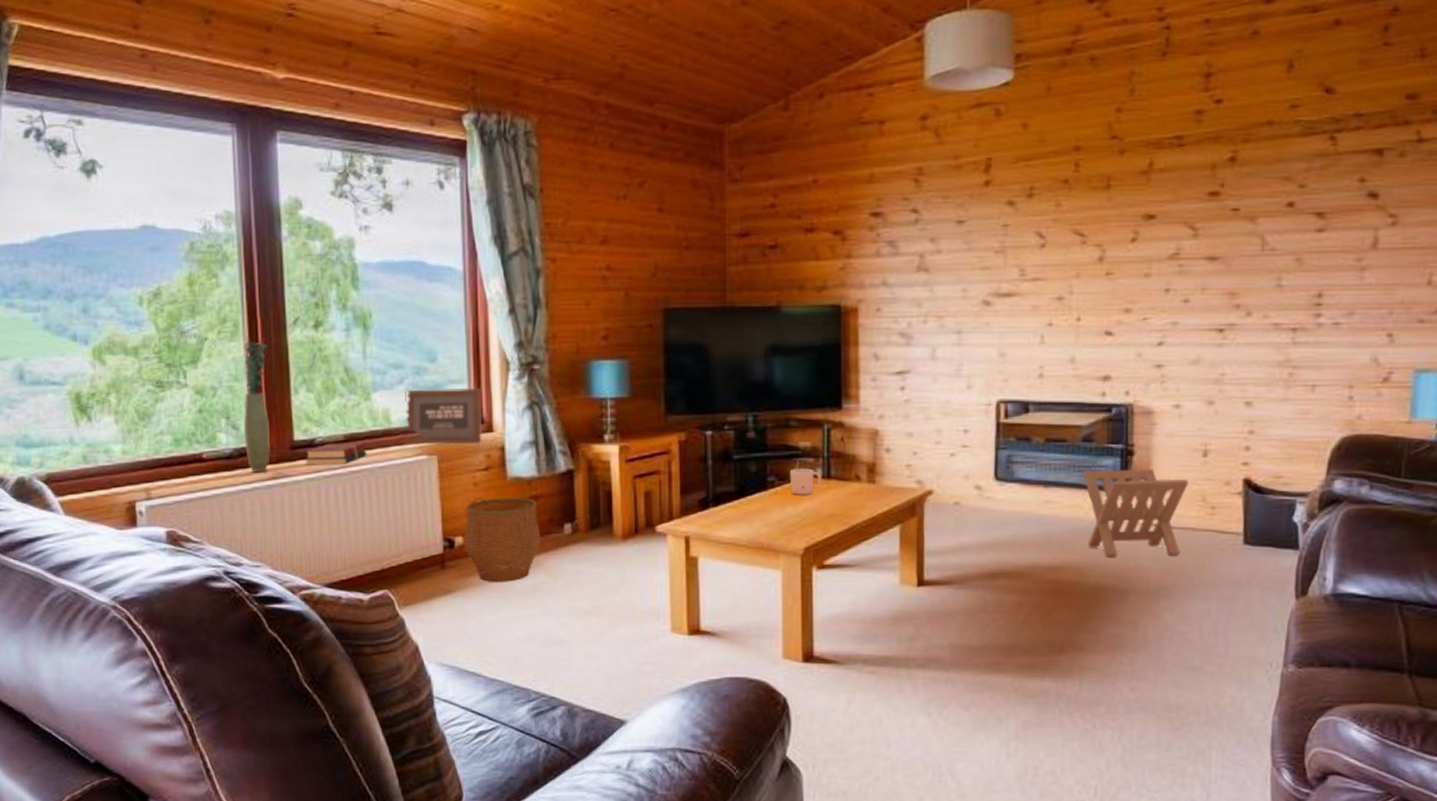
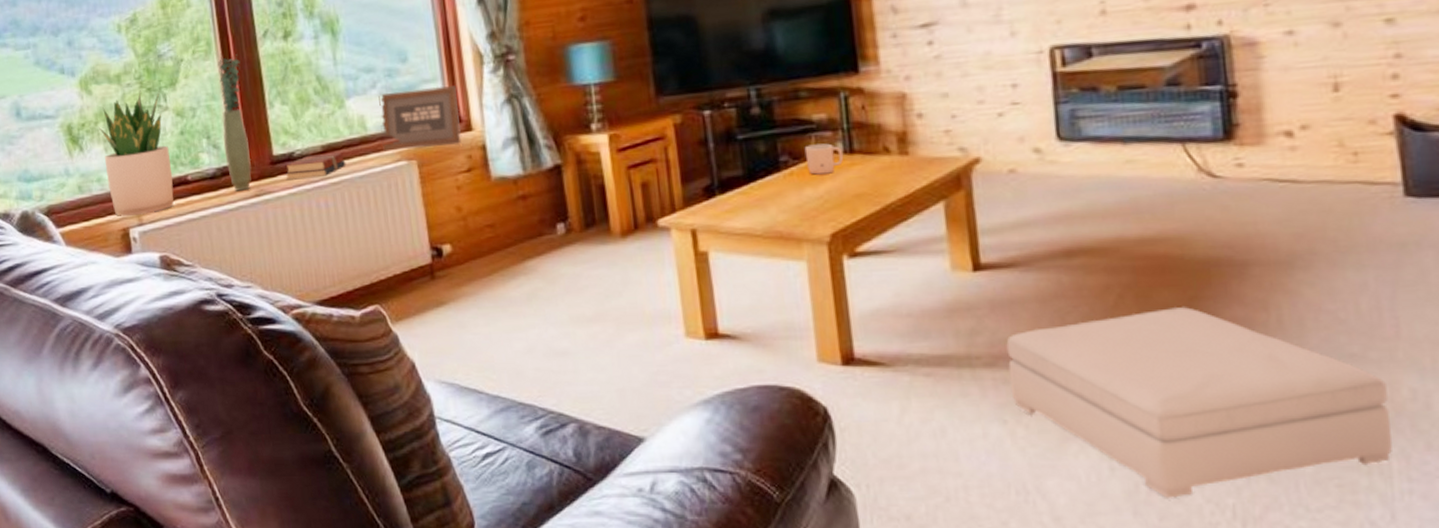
planter: none [109,365,187,490] -> present [98,88,174,217]
basket: present [464,498,541,582] -> none [450,198,534,291]
ottoman: none [937,623,1215,780] -> present [1006,306,1392,498]
magazine rack: present [1083,469,1188,557] -> none [1172,112,1317,224]

